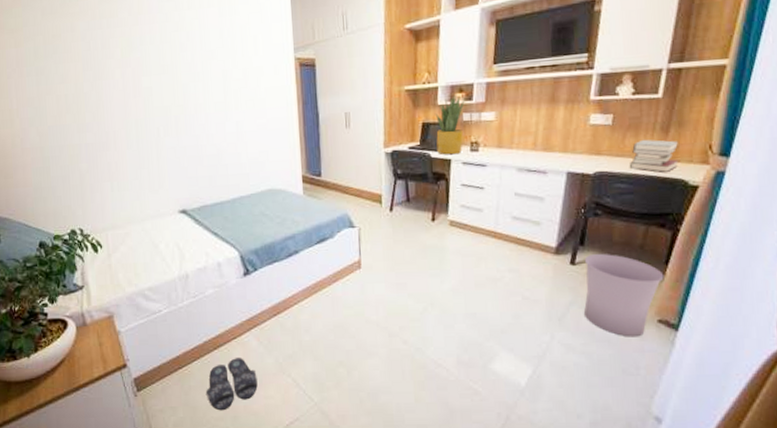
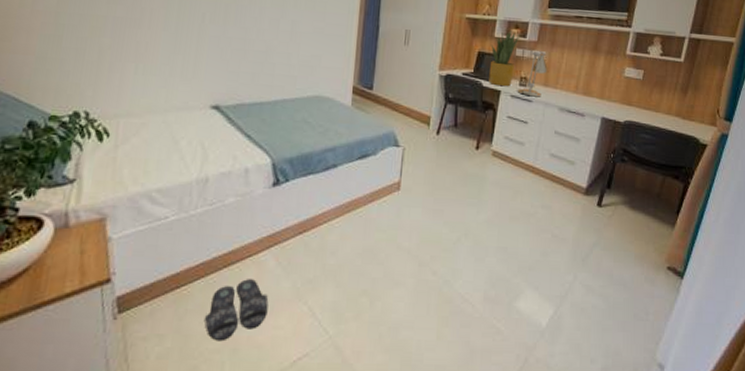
desk lamp: none [469,112,502,161] -> present [517,51,549,97]
waste bin: present [584,253,664,337] -> none [606,197,675,283]
books: present [629,139,679,173] -> none [653,96,693,130]

